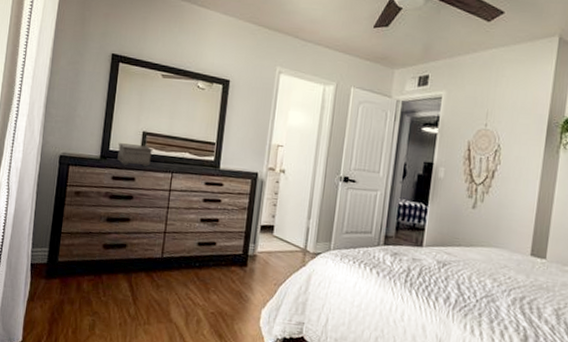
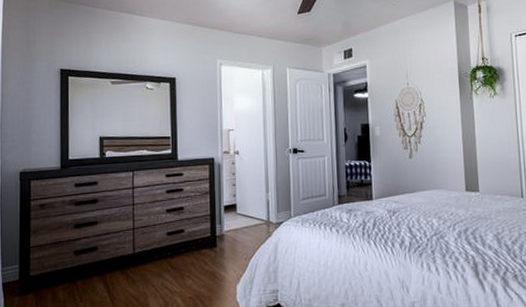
jewelry box: present [117,143,153,167] -> none [76,150,112,172]

